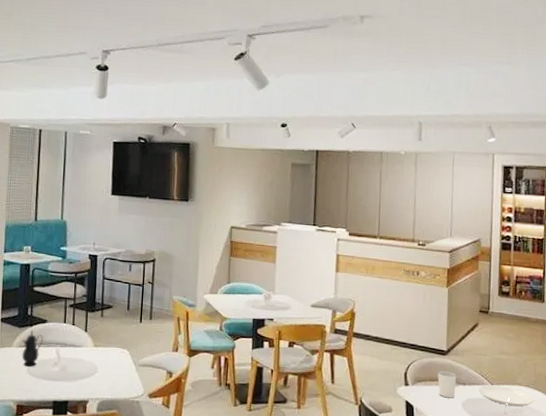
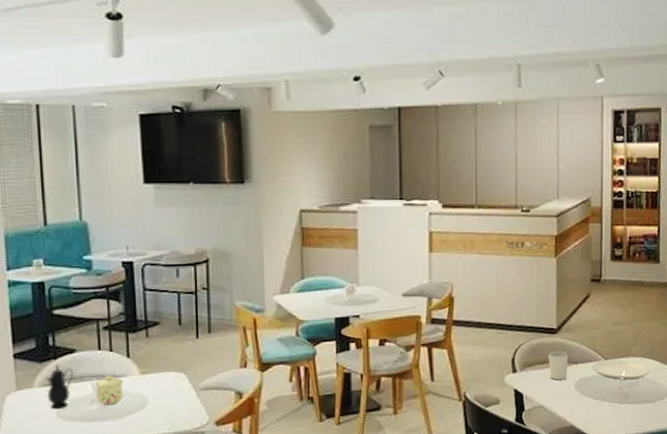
sugar bowl: none [58,344,80,369] -> present [95,375,123,405]

